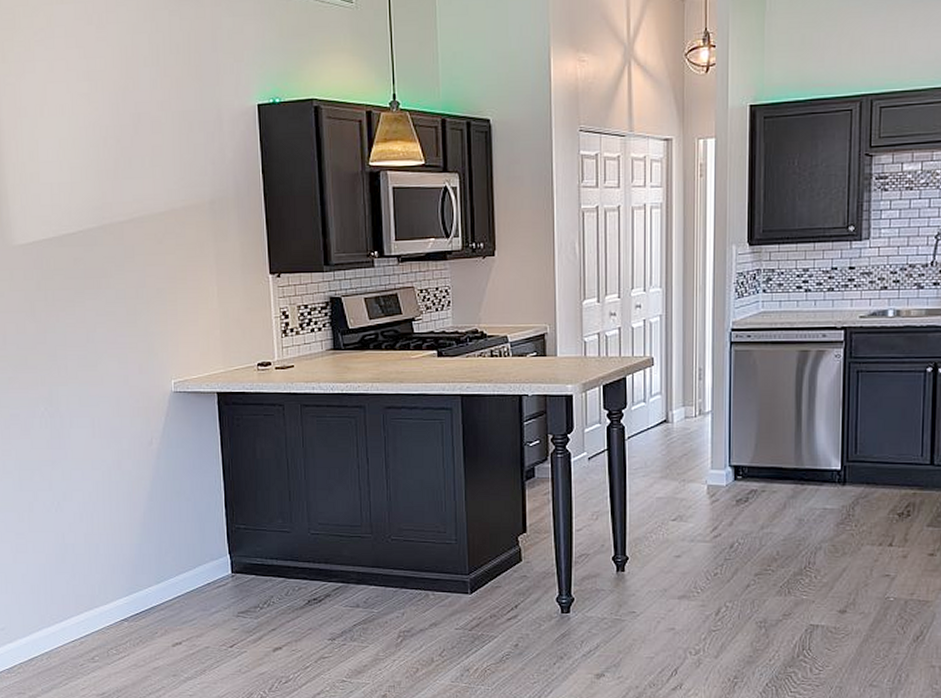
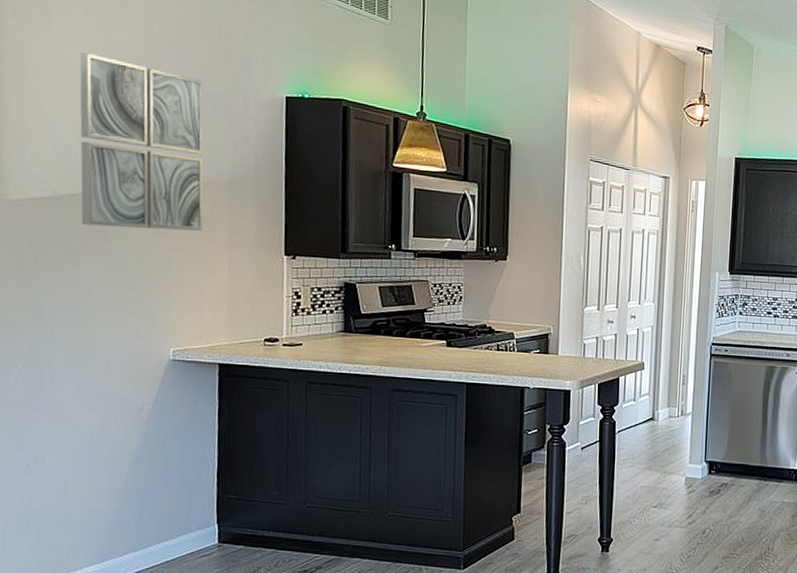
wall art: none [64,86,190,263] -> present [79,52,203,232]

